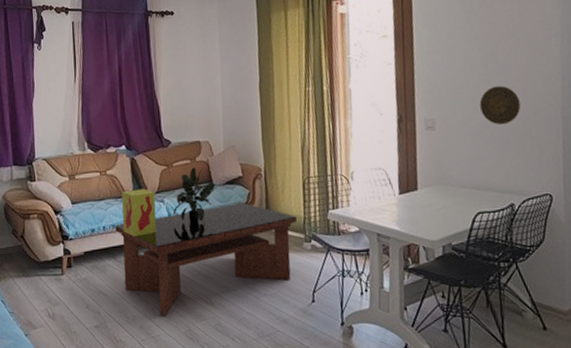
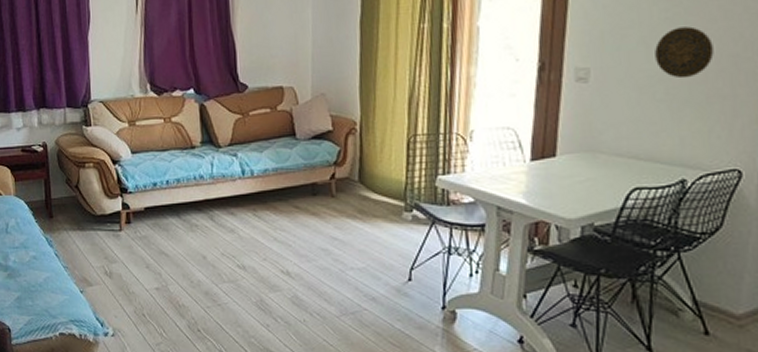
coffee table: present [115,203,298,316] -> none [180,162,398,283]
decorative box: present [121,189,157,237] -> none [188,140,228,194]
potted plant: present [173,167,215,224] -> none [247,117,299,183]

